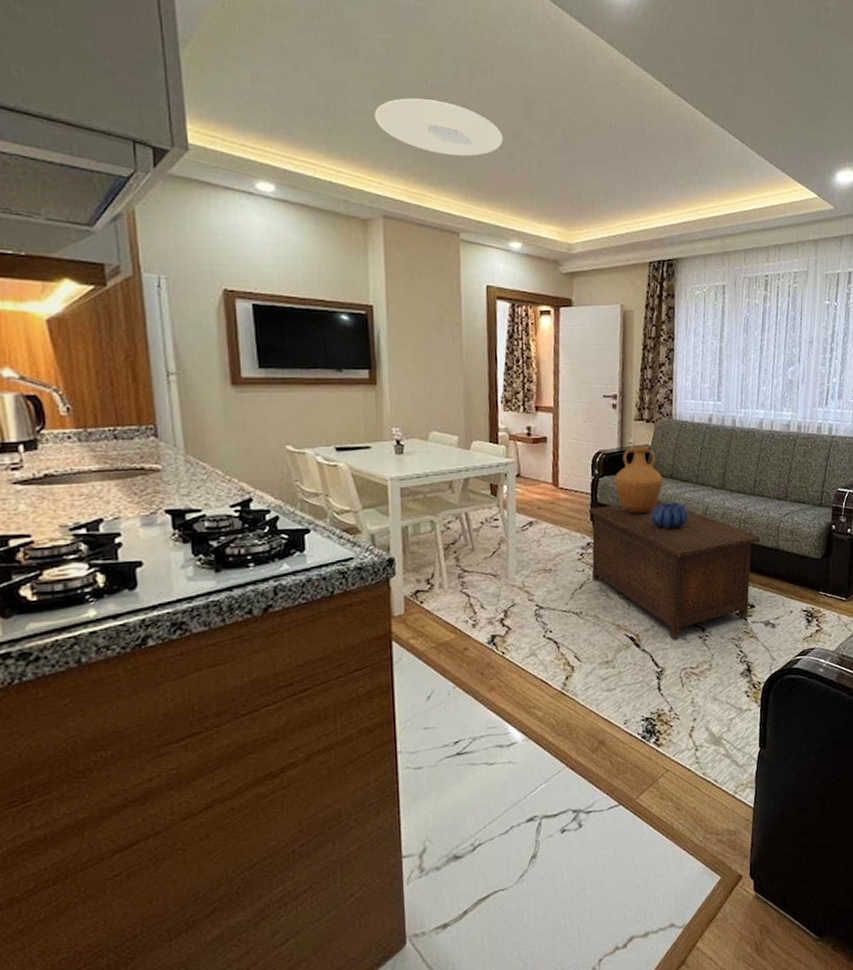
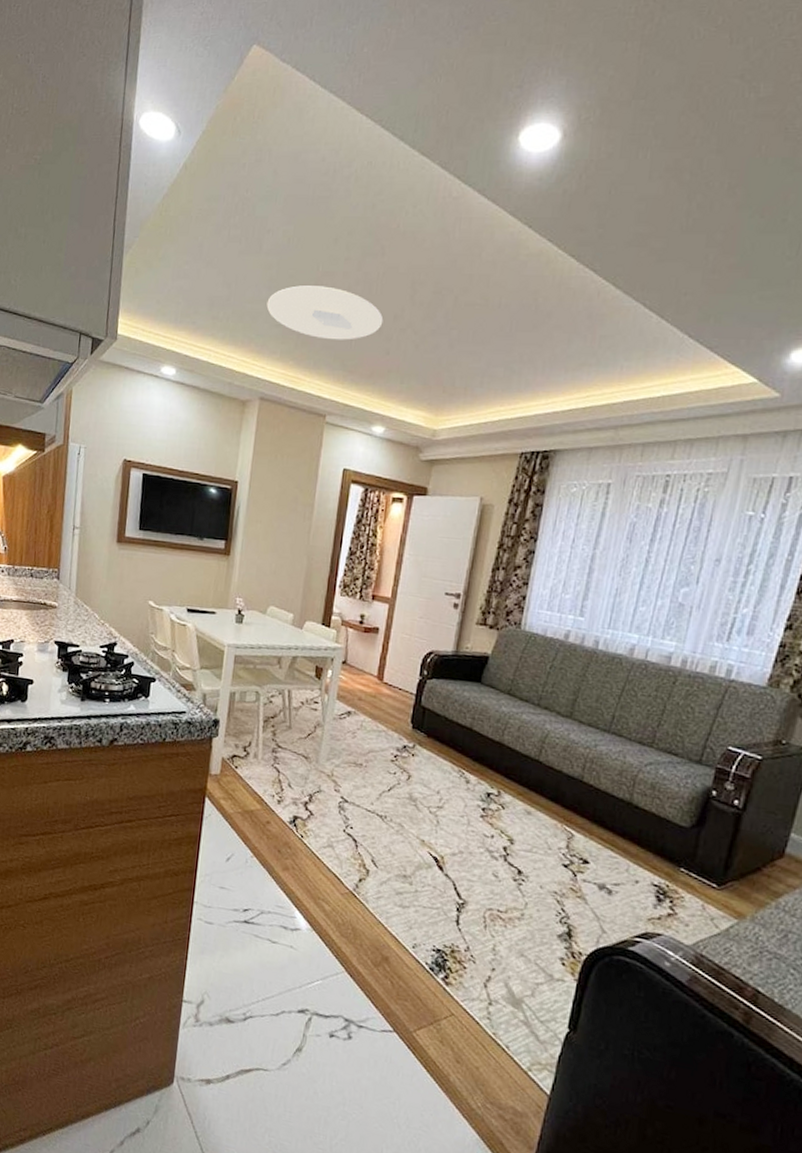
cabinet: present [588,500,760,639] -> none [403,709,609,874]
vase: present [614,445,664,514] -> none [443,651,499,727]
decorative bowl: present [651,502,689,530] -> none [478,720,523,752]

